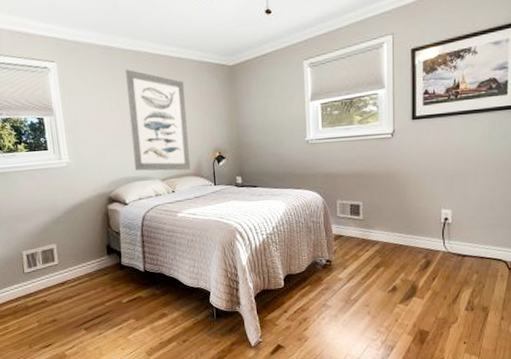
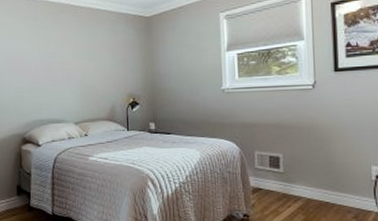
wall art: present [125,69,191,171] -> none [47,19,105,115]

